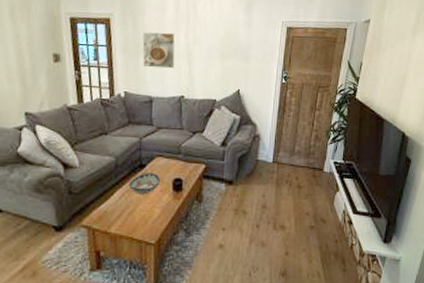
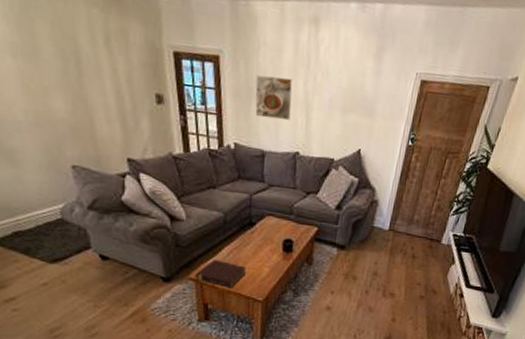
book: none [88,203,138,233] -> present [195,259,246,288]
decorative bowl: present [128,173,160,194] -> none [236,231,270,253]

